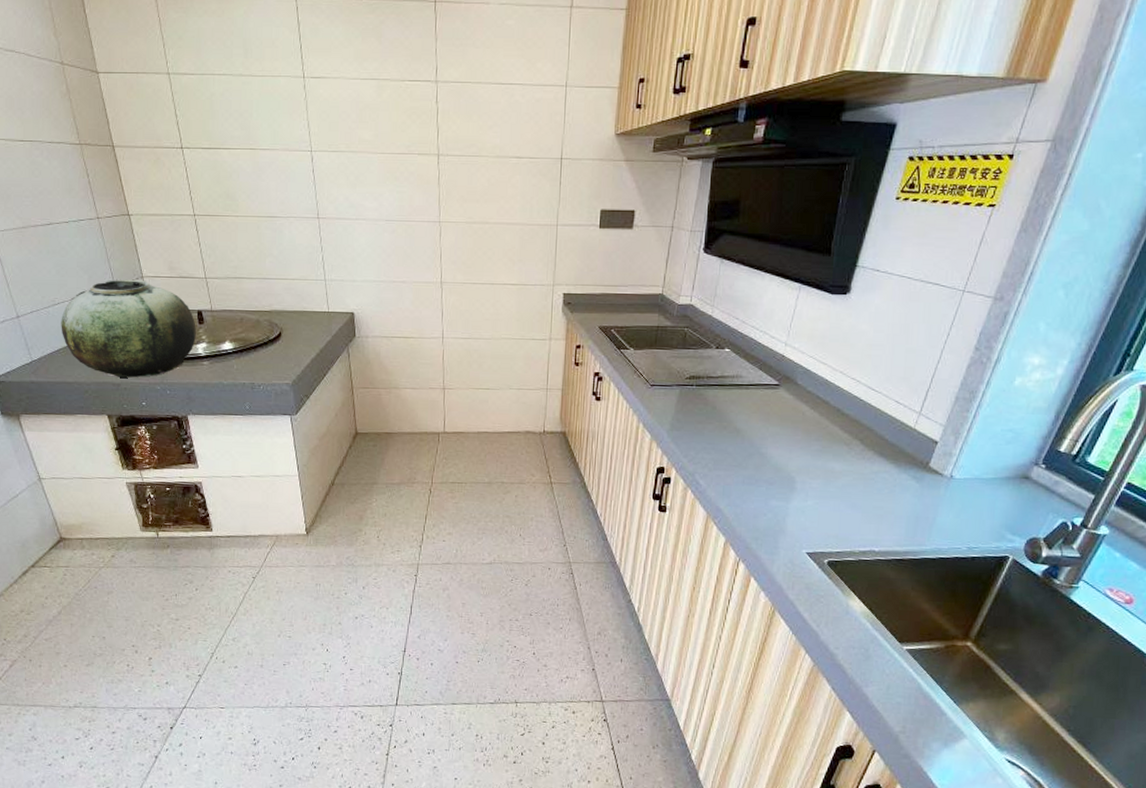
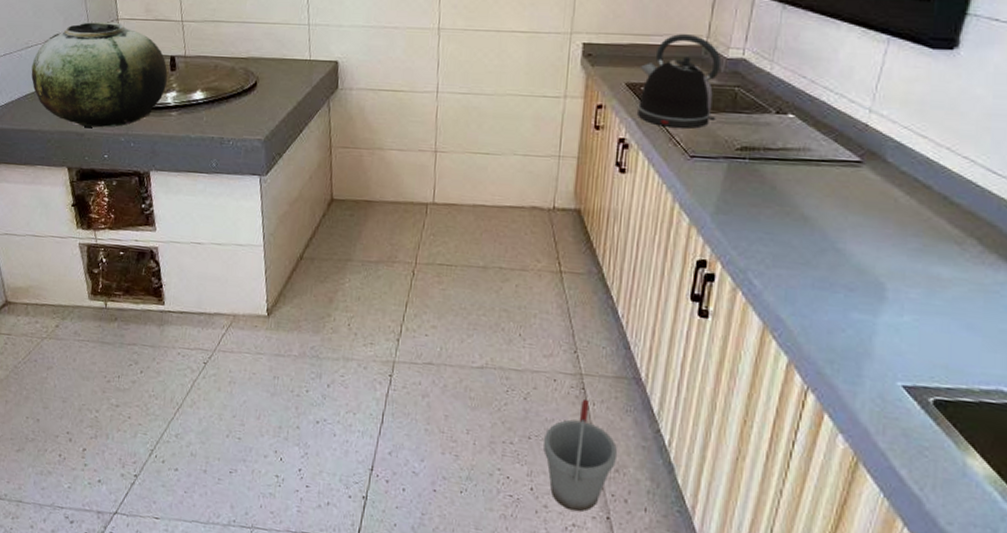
bucket: none [542,581,600,667] -> present [543,398,618,512]
kettle: none [608,285,674,363] -> present [637,34,722,129]

